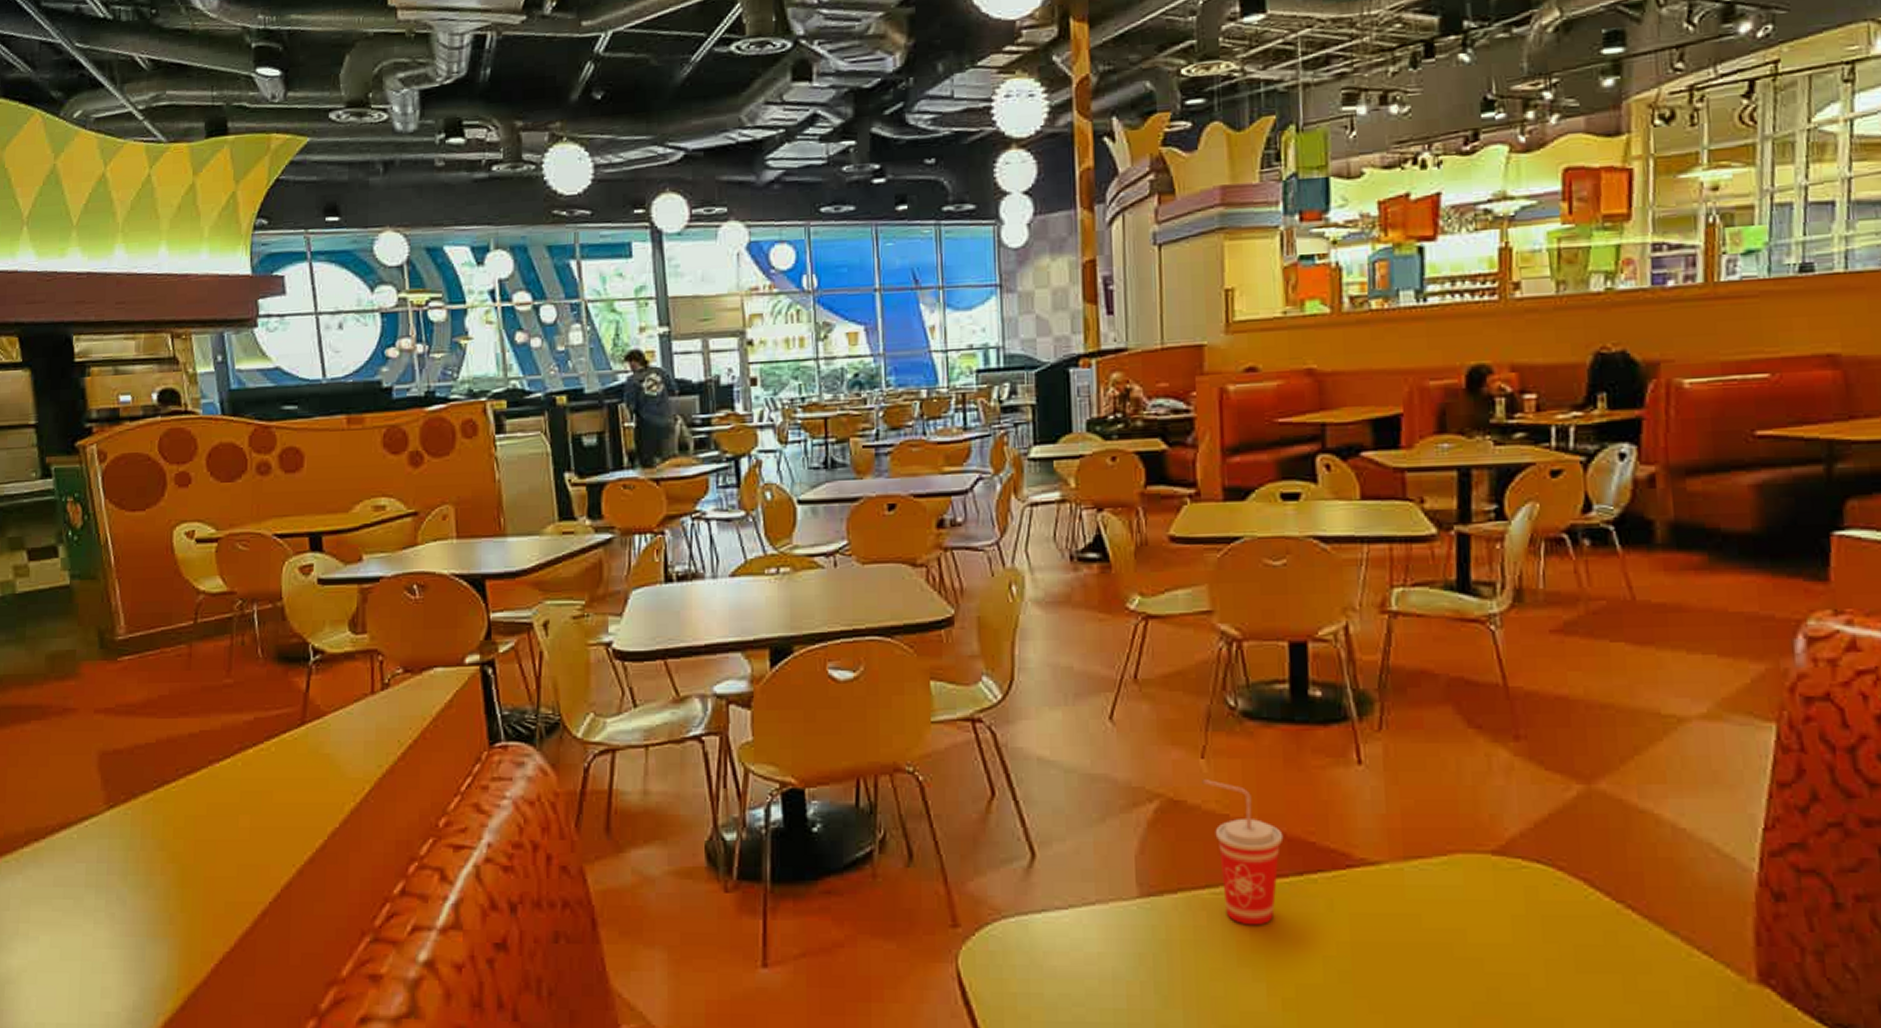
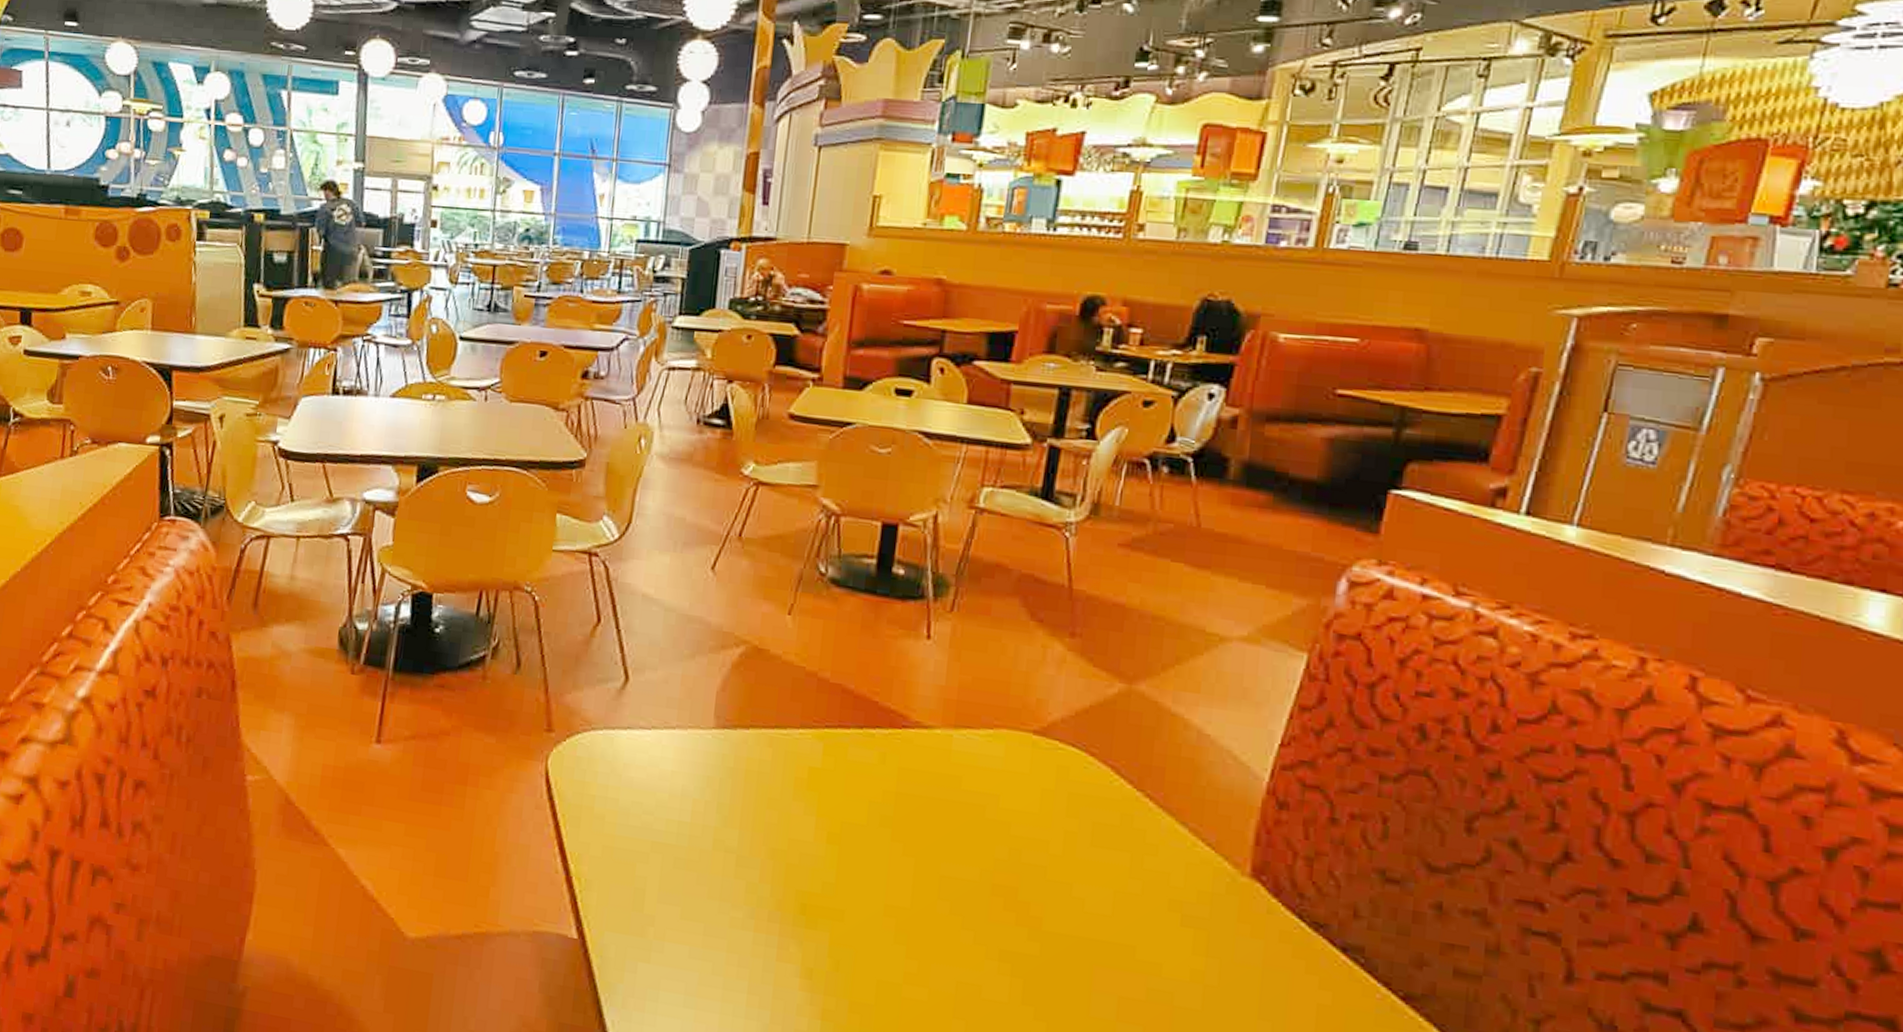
beverage cup: present [1202,779,1284,926] -> none [785,633,851,767]

